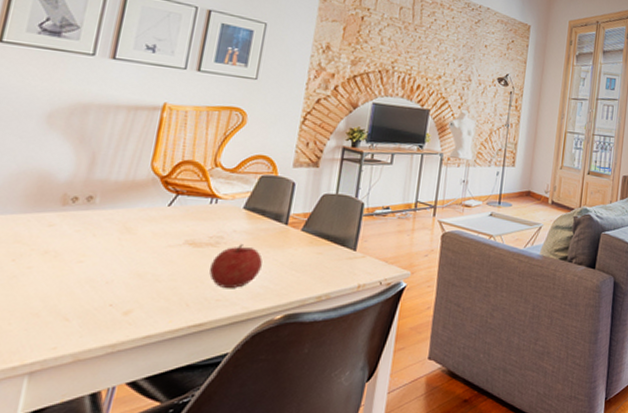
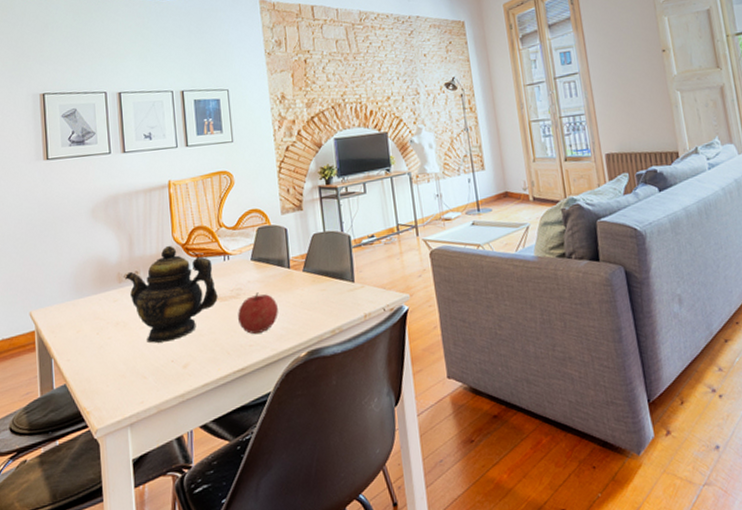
teapot: none [73,174,195,282] -> present [125,245,218,343]

